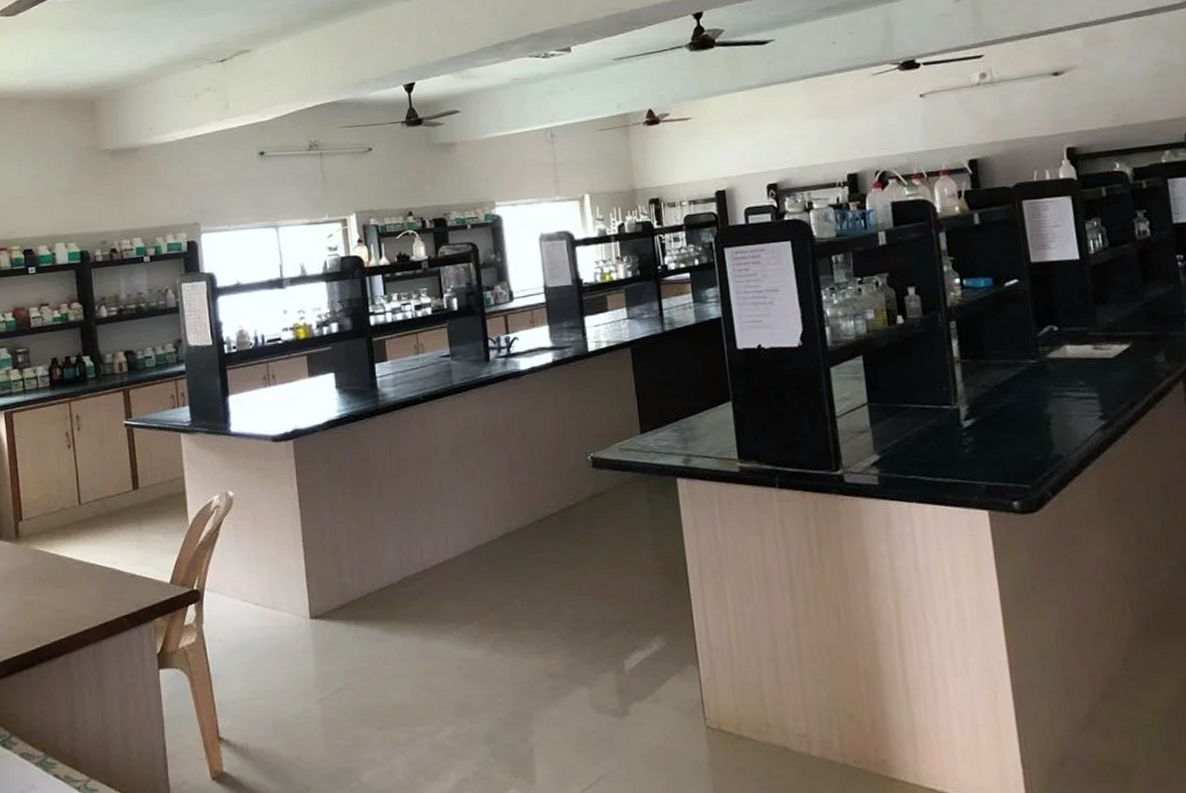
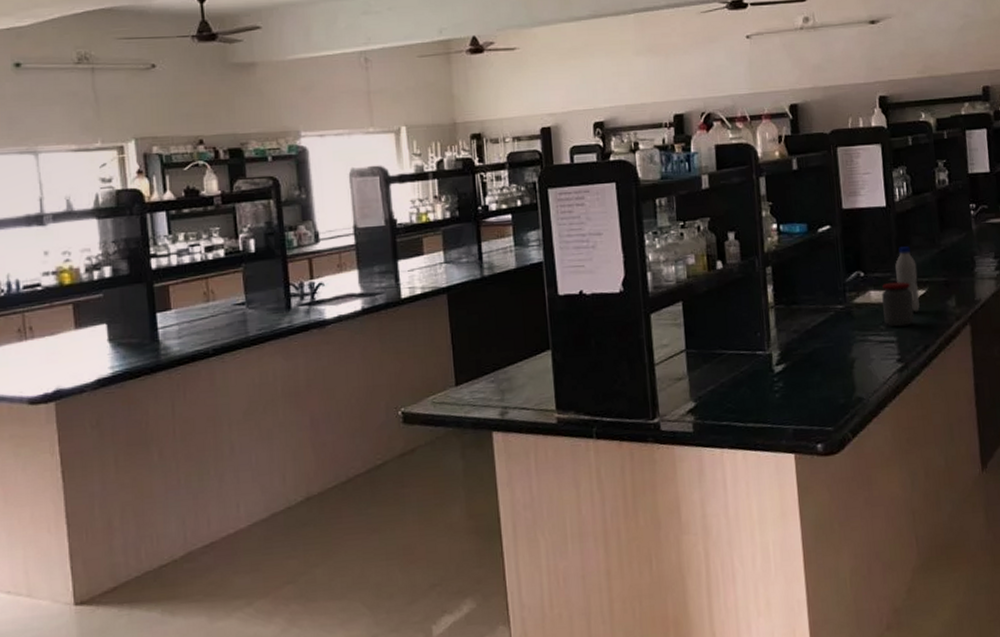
jar: none [1079,336,1118,383] -> present [882,281,914,327]
water bottle: none [1093,300,1123,368] -> present [895,246,920,312]

